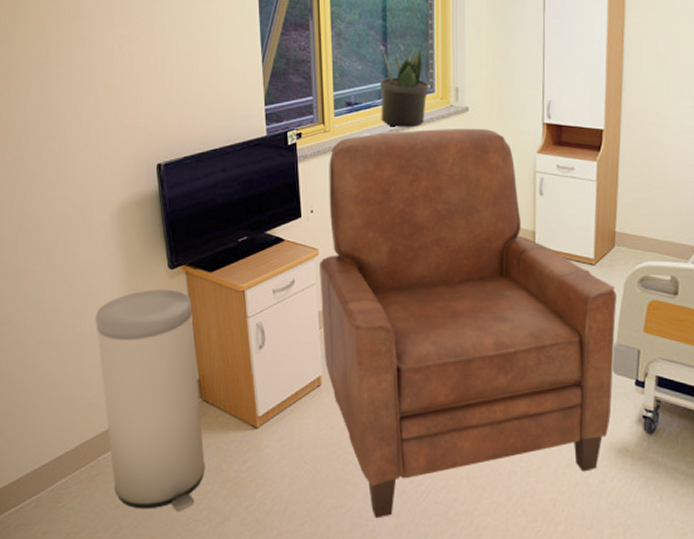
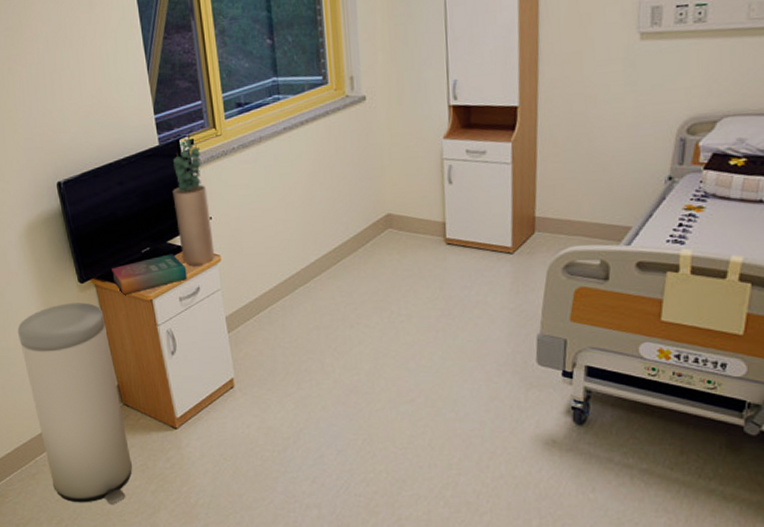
book: none [204,245,283,284] -> present [110,254,187,295]
vase: none [275,126,313,258] -> present [172,133,215,266]
chair: present [320,128,618,519] -> none [223,117,540,510]
planter: present [379,45,430,128] -> none [268,35,323,125]

